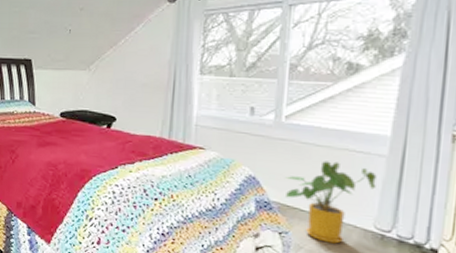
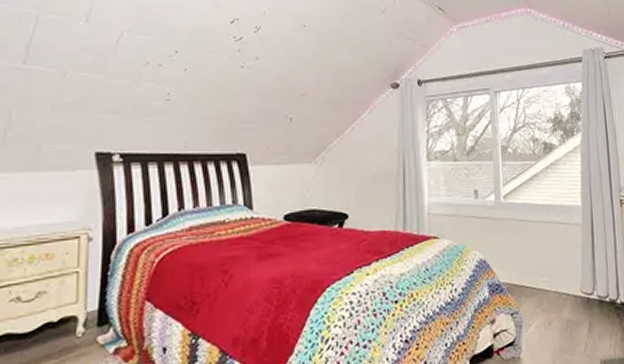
house plant: present [286,161,377,244] -> none [510,235,577,315]

